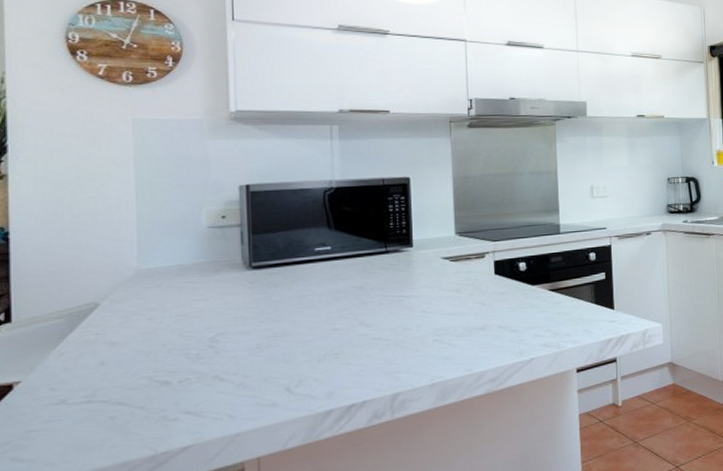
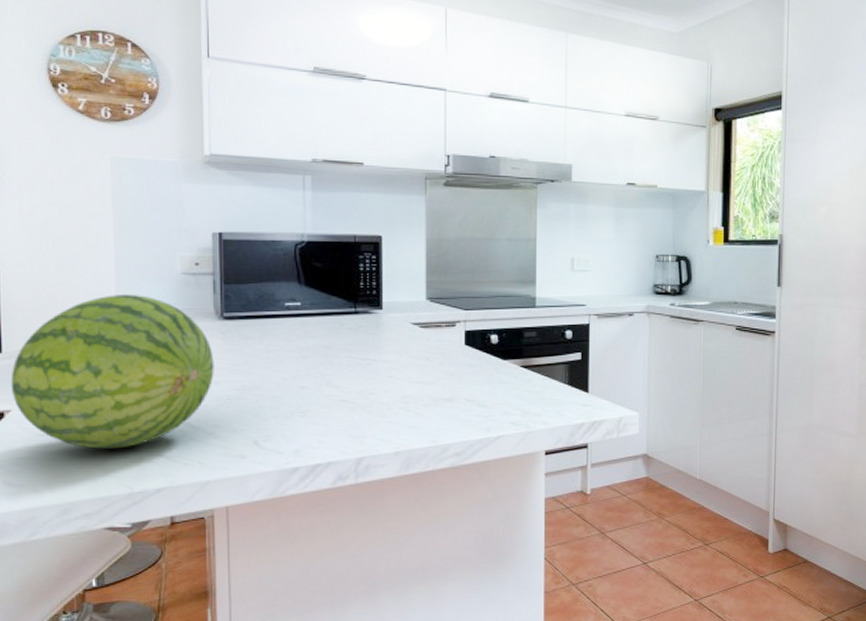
fruit: none [21,252,243,413] -> present [10,295,214,449]

